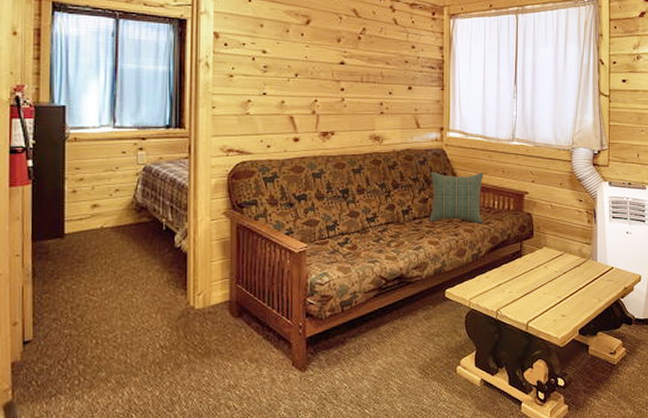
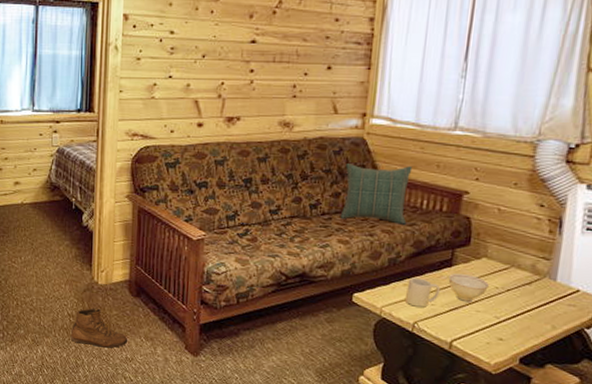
hiking boot: none [163,335,231,378] -> present [70,307,128,348]
mug: none [488,269,515,296] -> present [404,277,441,308]
bowl: none [520,263,550,286] -> present [448,273,489,302]

